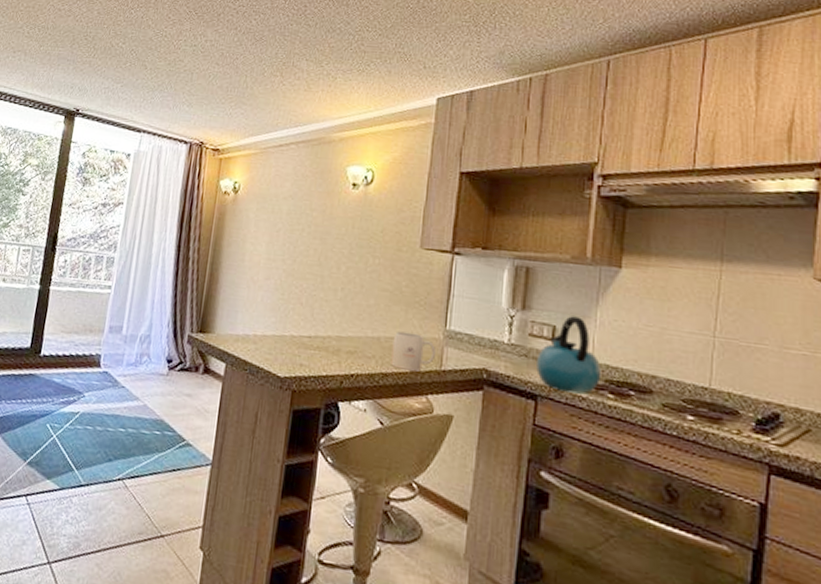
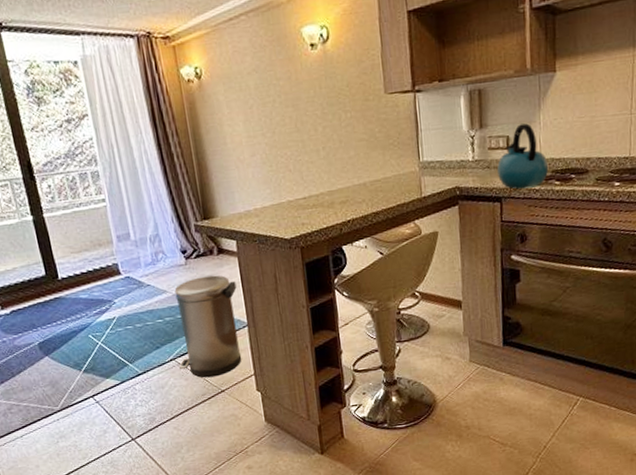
pedal bin: none [125,393,213,516] -> present [174,275,242,378]
mug: present [391,331,436,372] -> none [377,171,415,206]

